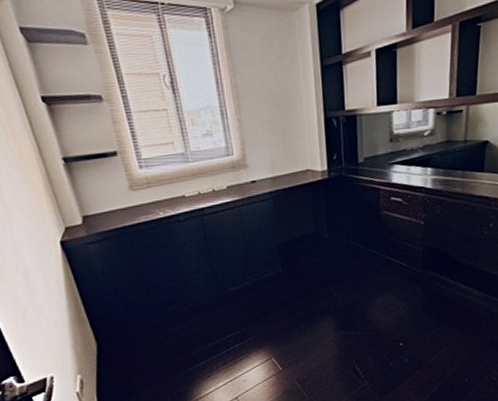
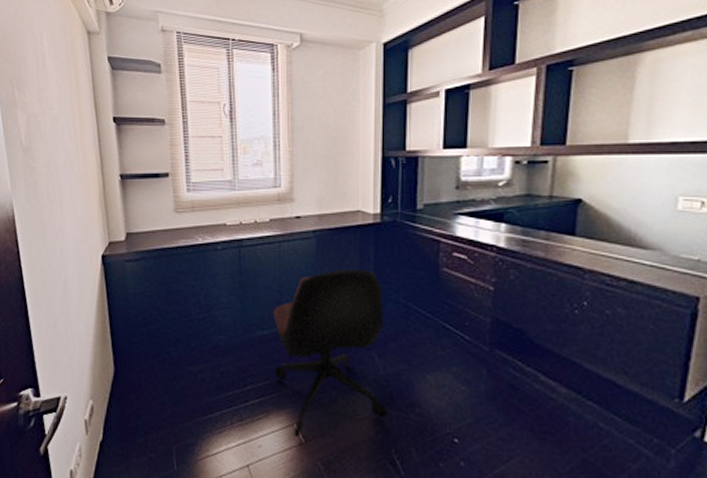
office chair: none [241,221,348,368] -> present [272,269,388,438]

